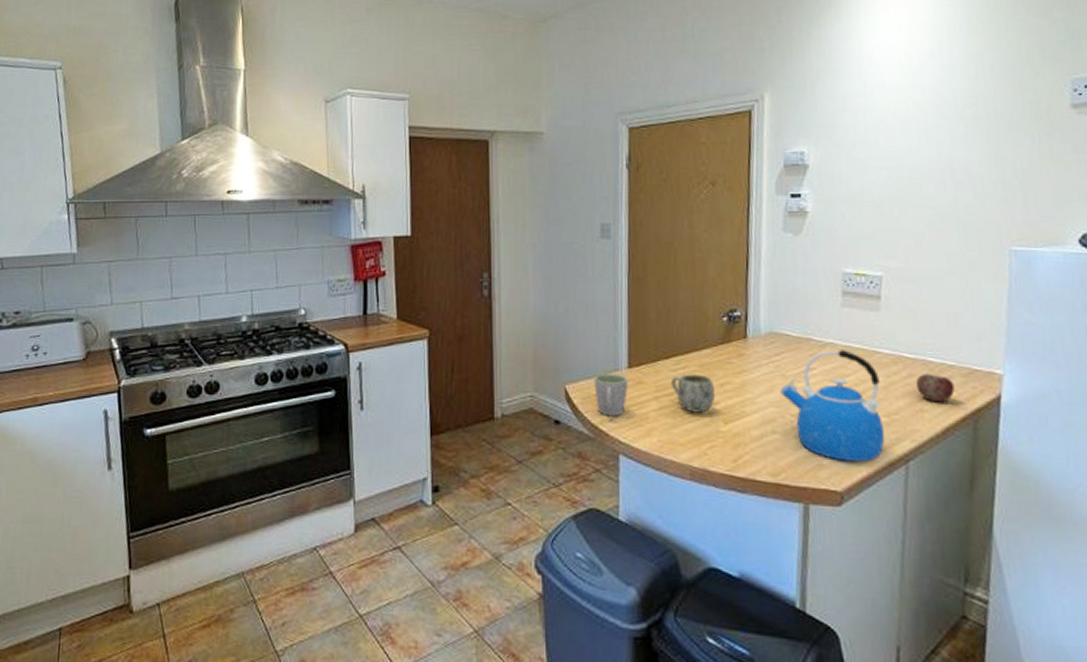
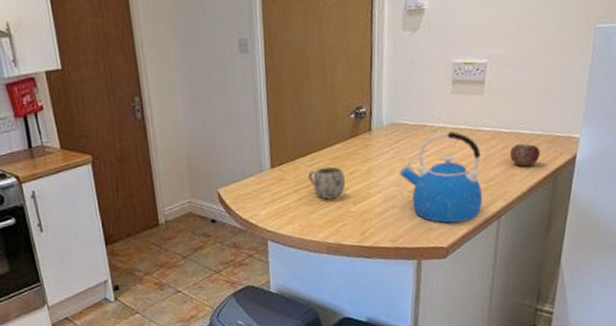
mug: present [594,373,629,417] -> none [242,174,272,211]

